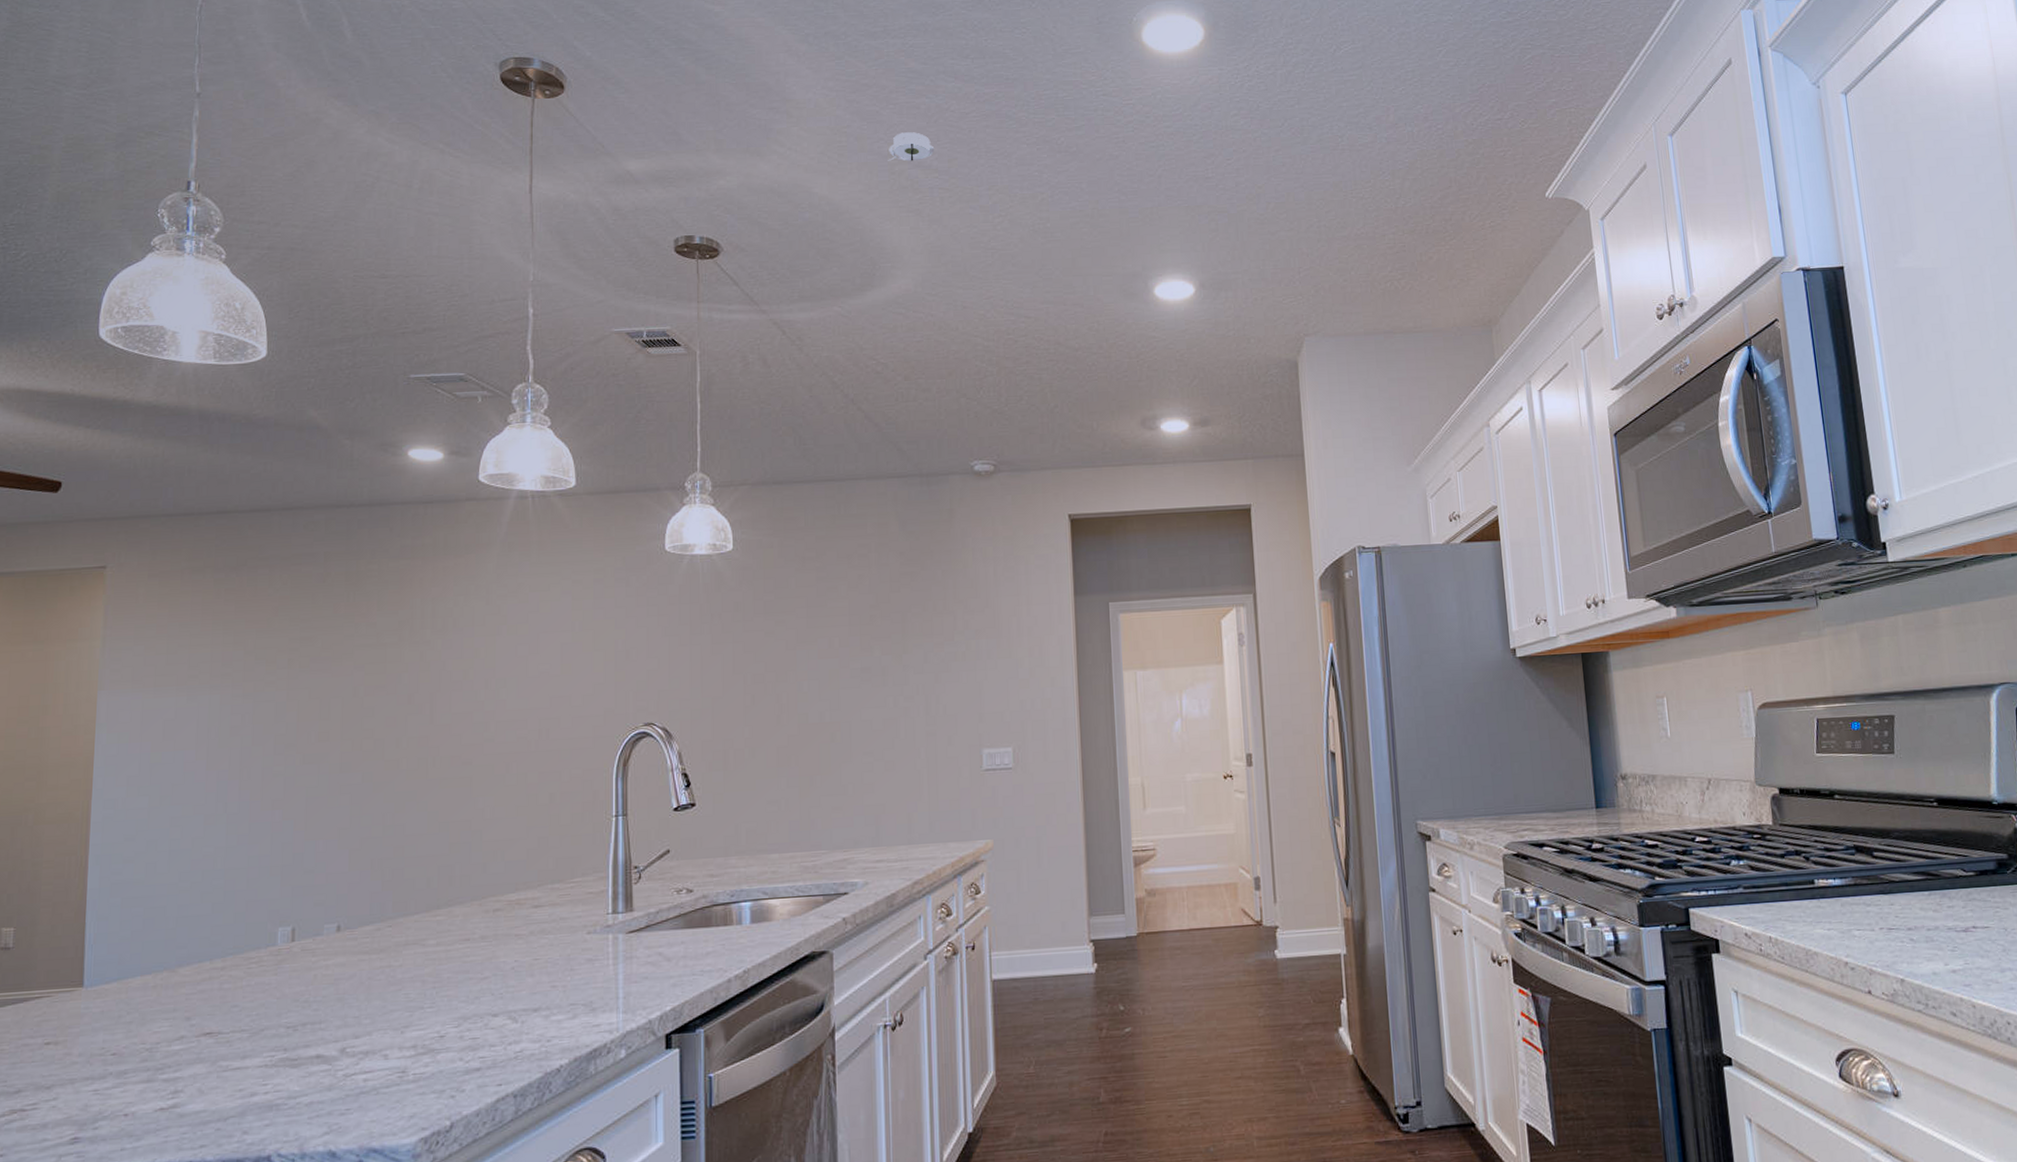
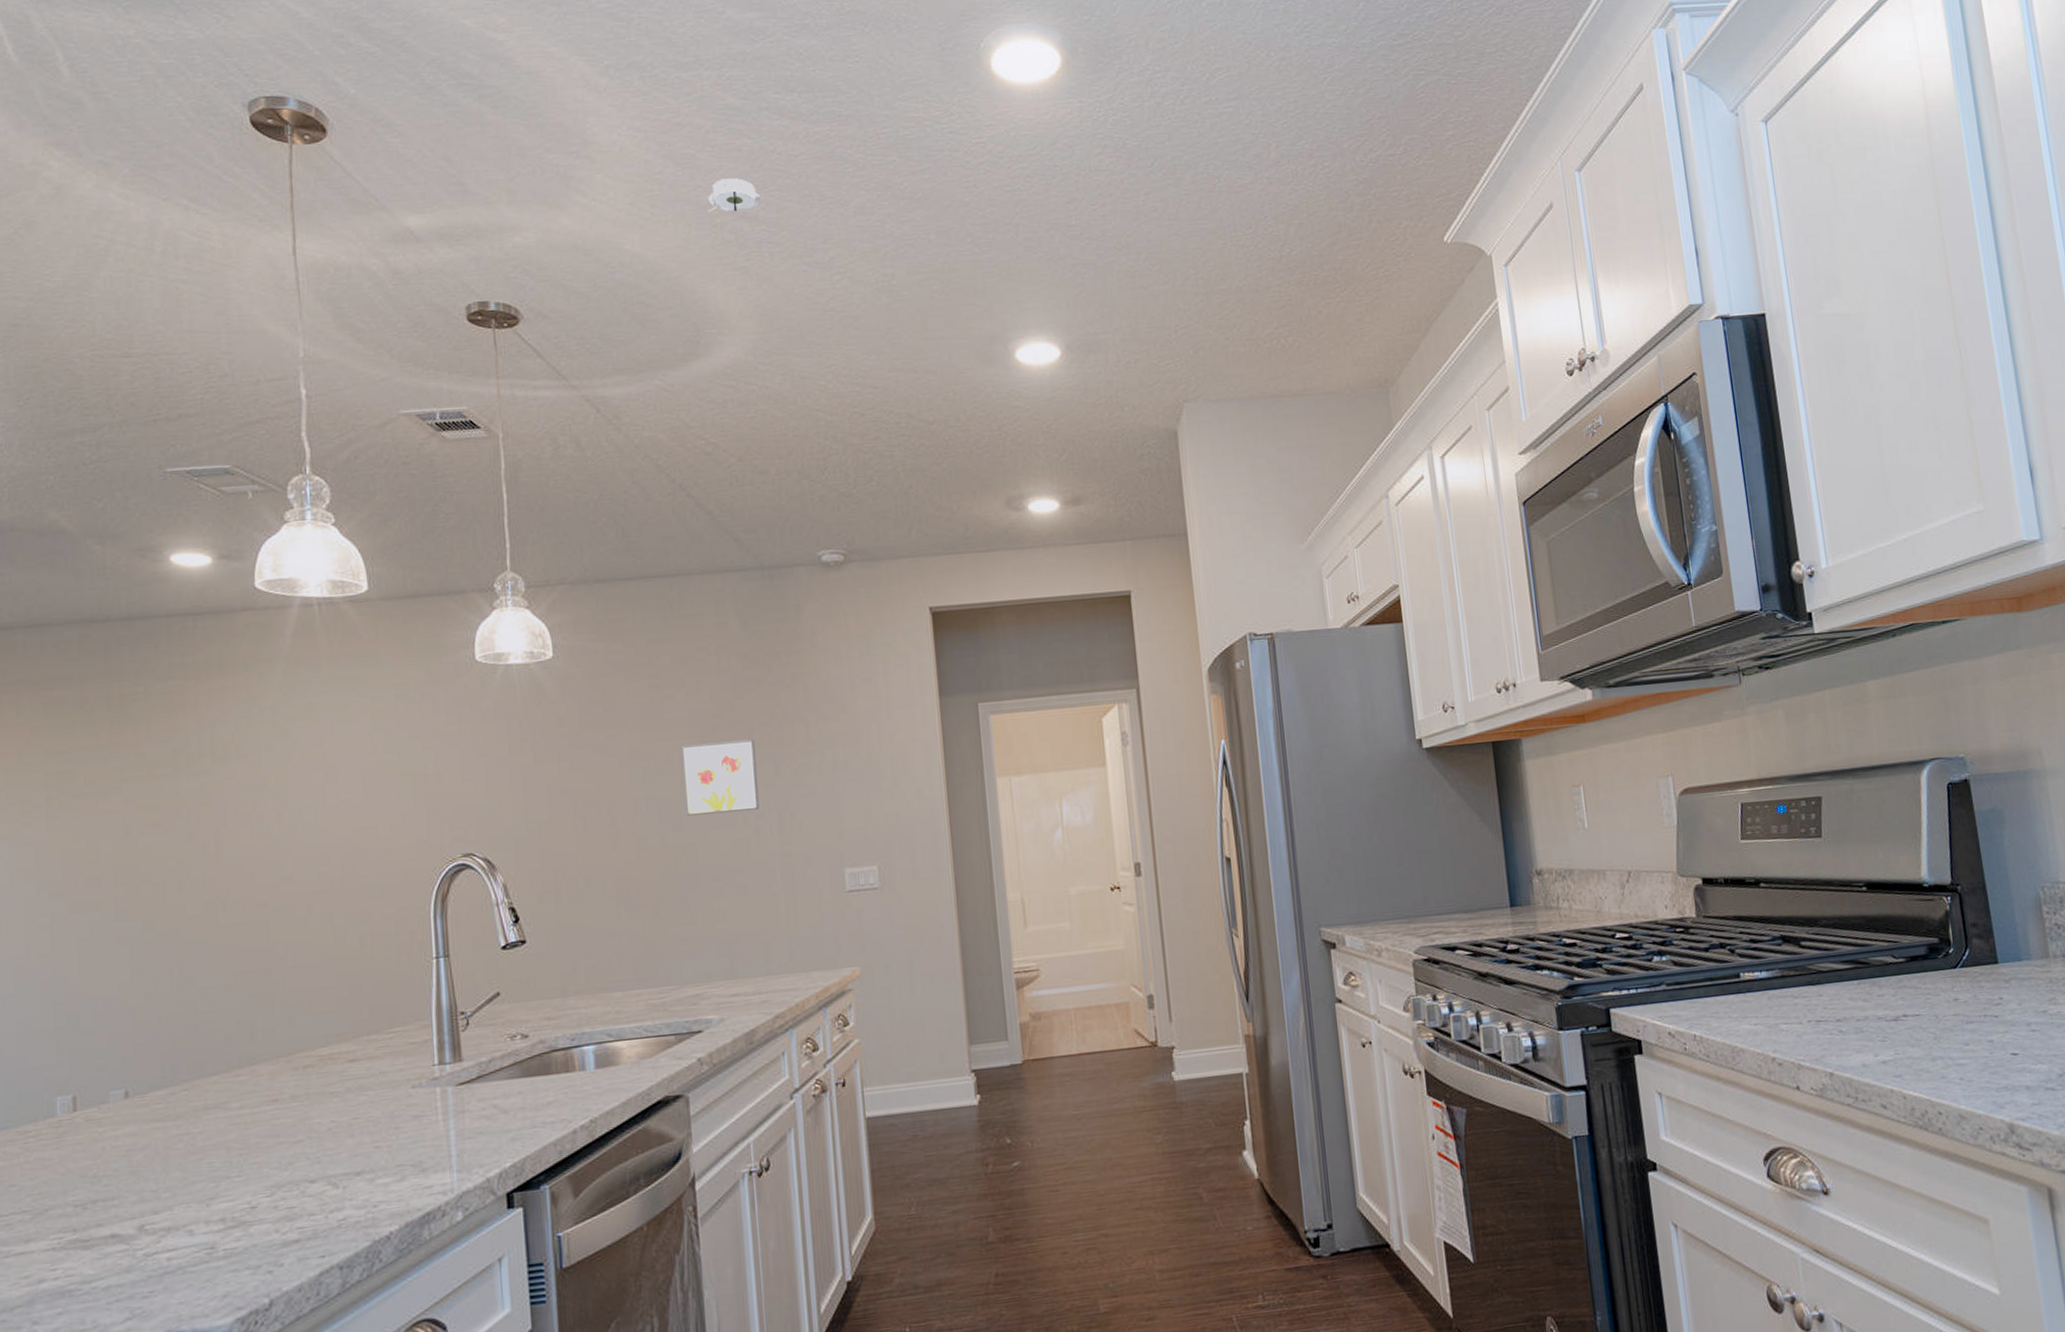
wall art: none [841,628,909,696] -> present [680,739,759,816]

